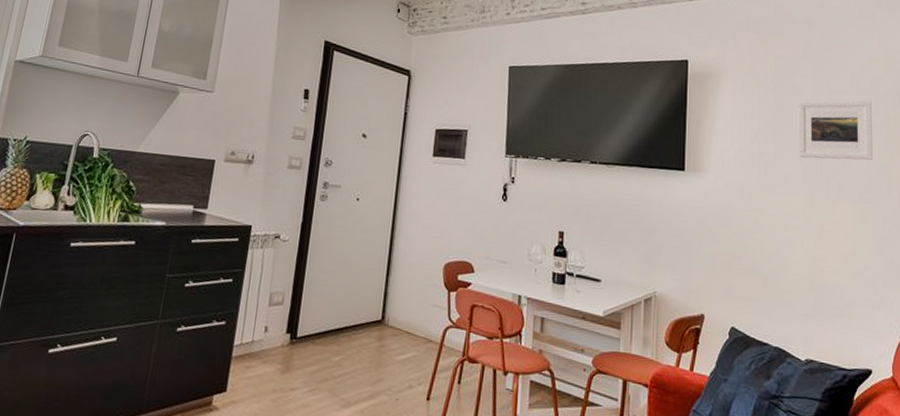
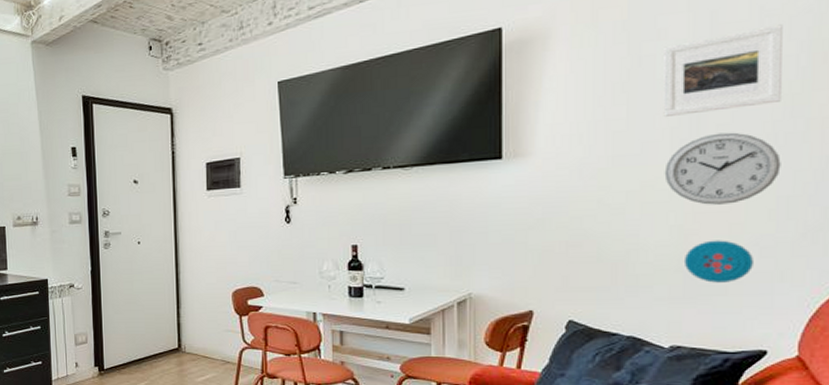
wall clock: none [800,177,875,238] -> present [664,132,781,205]
button: none [813,266,860,306] -> present [683,240,753,283]

